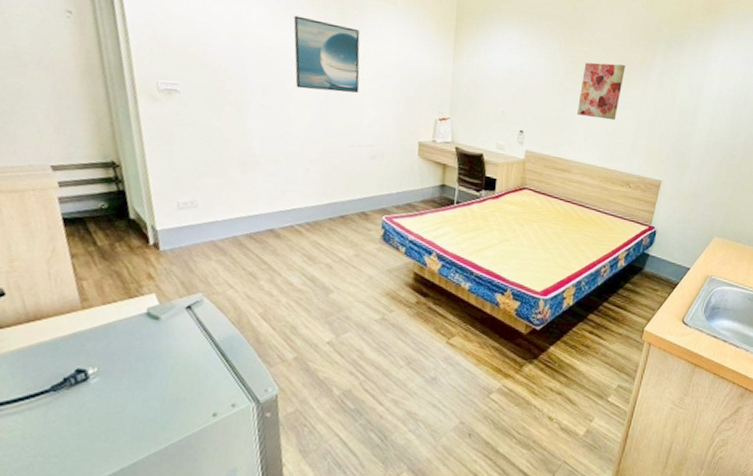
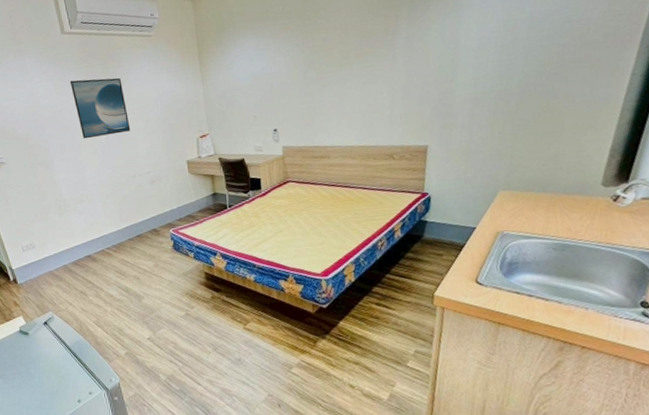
wall art: present [577,62,626,121] -> none [325,40,369,101]

